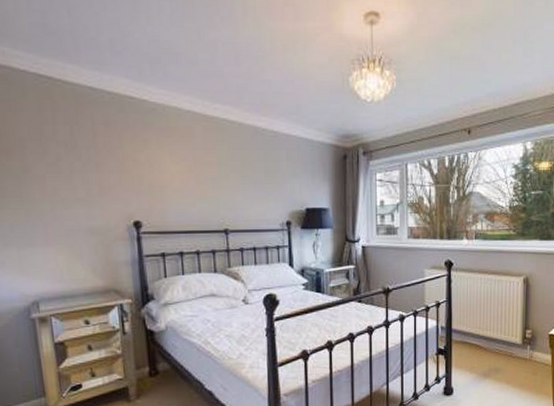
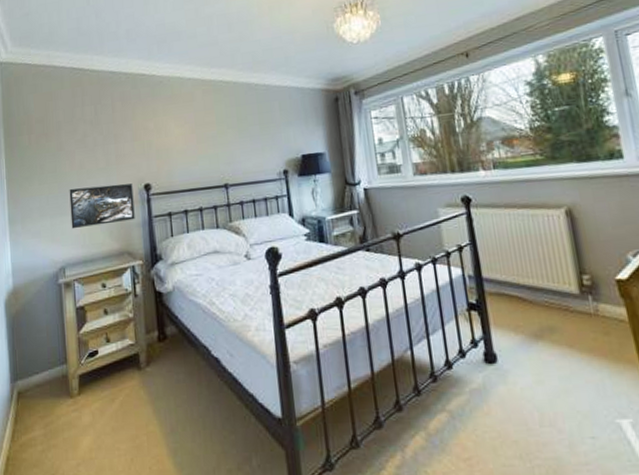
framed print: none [40,217,123,262] -> present [69,183,135,229]

